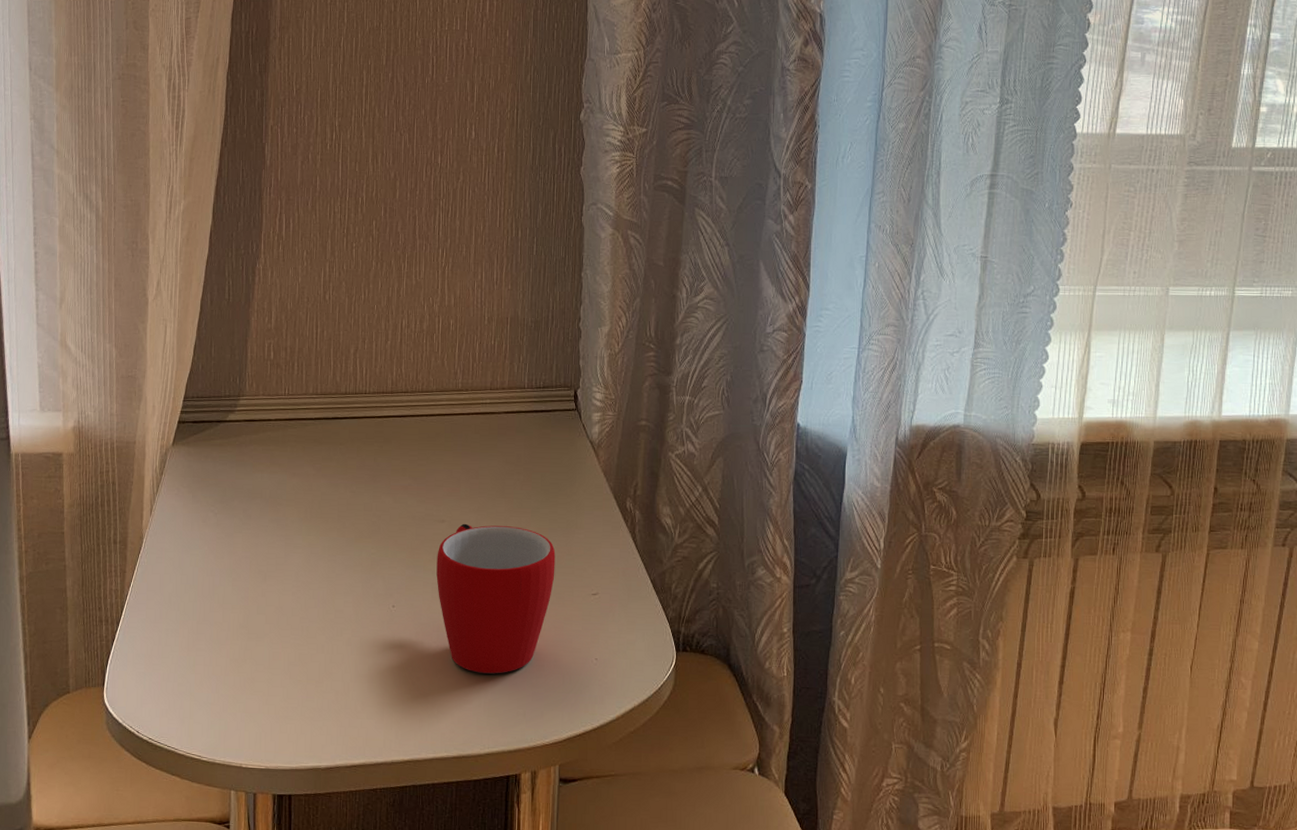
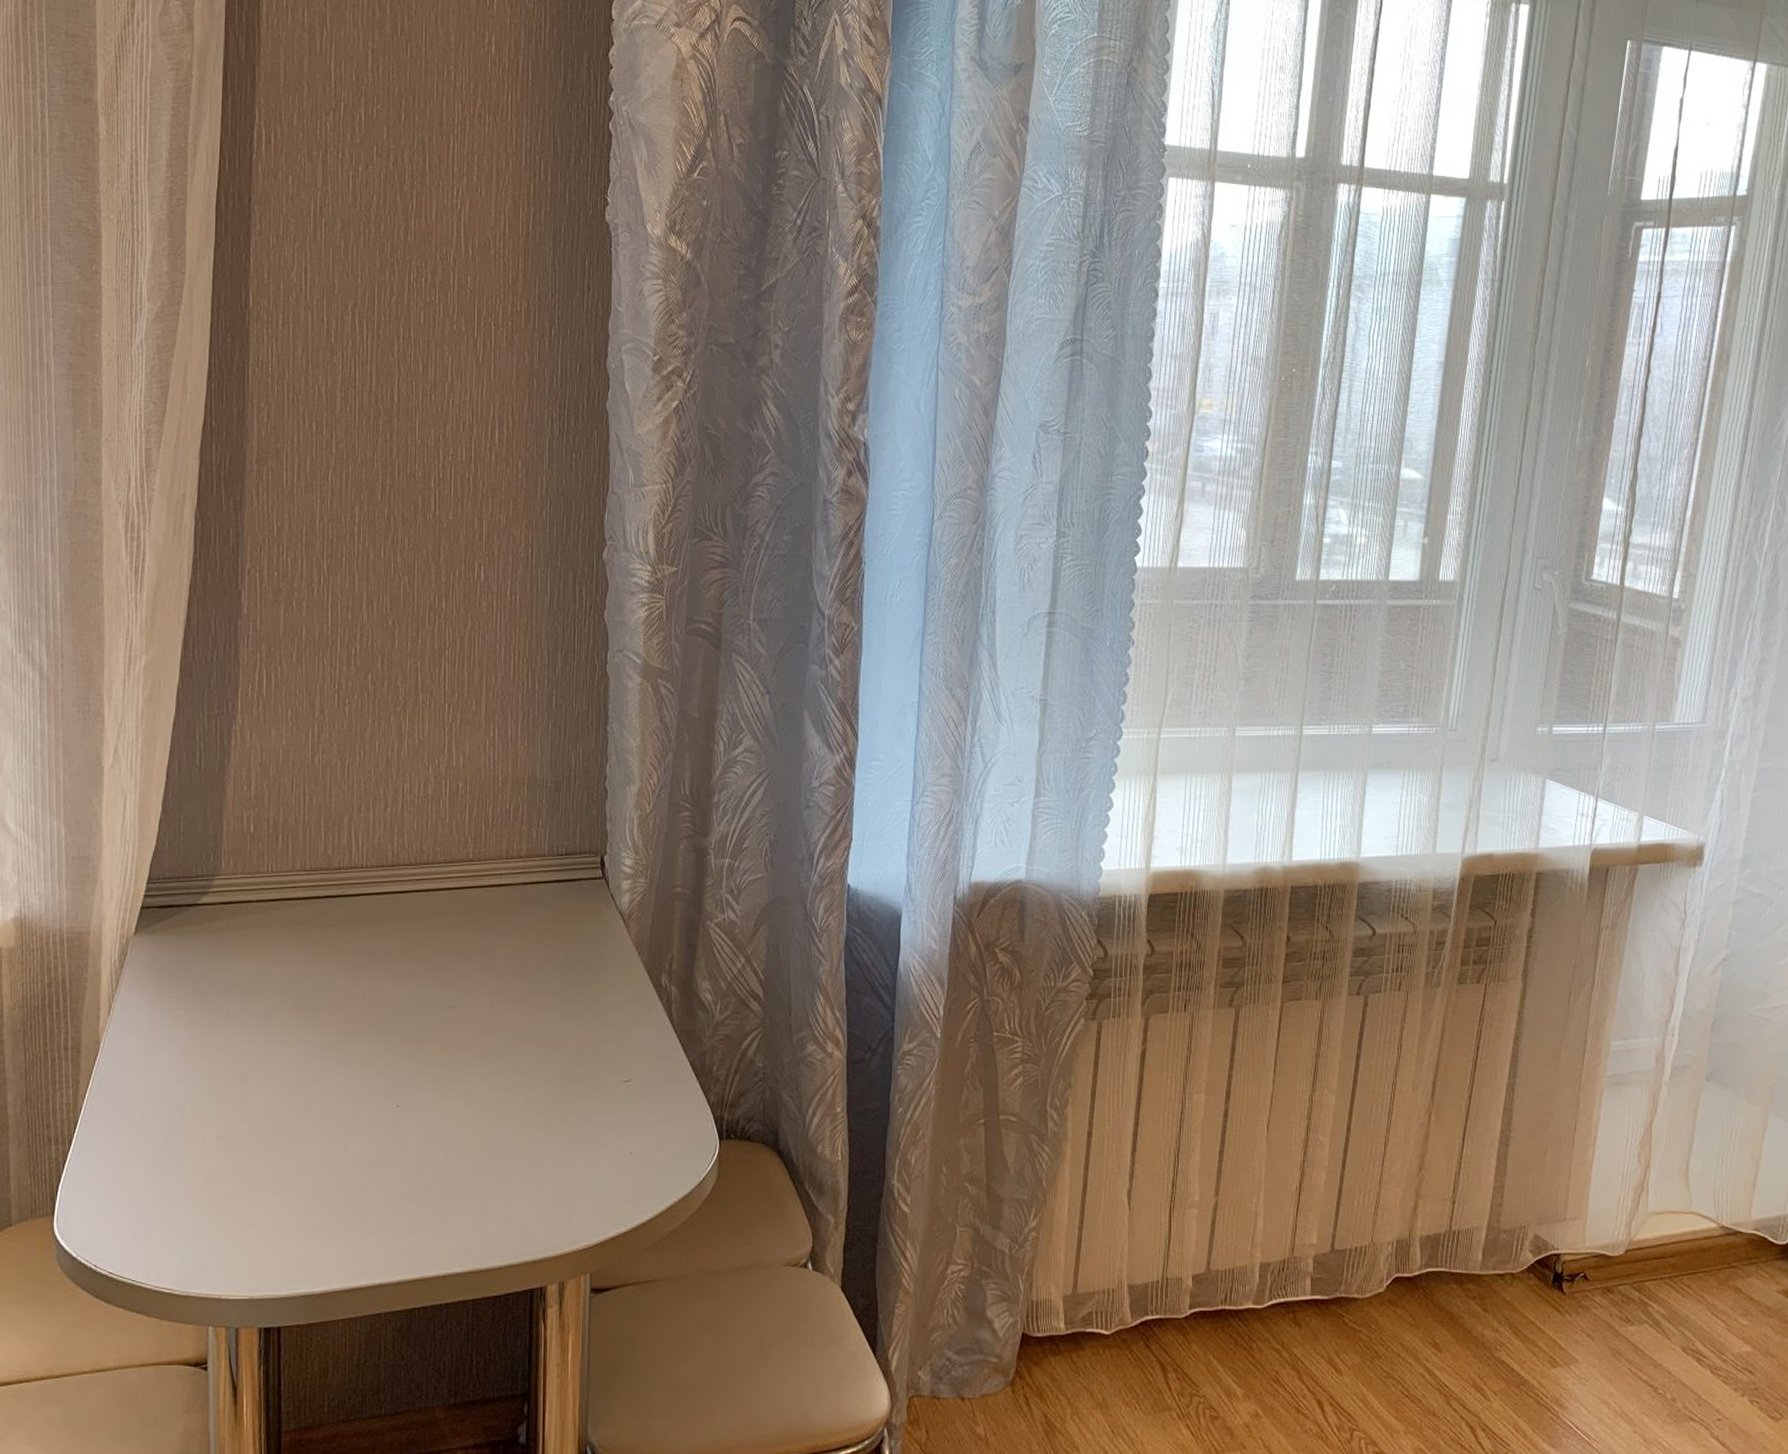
mug: present [436,523,556,674] -> none [447,1009,582,1176]

